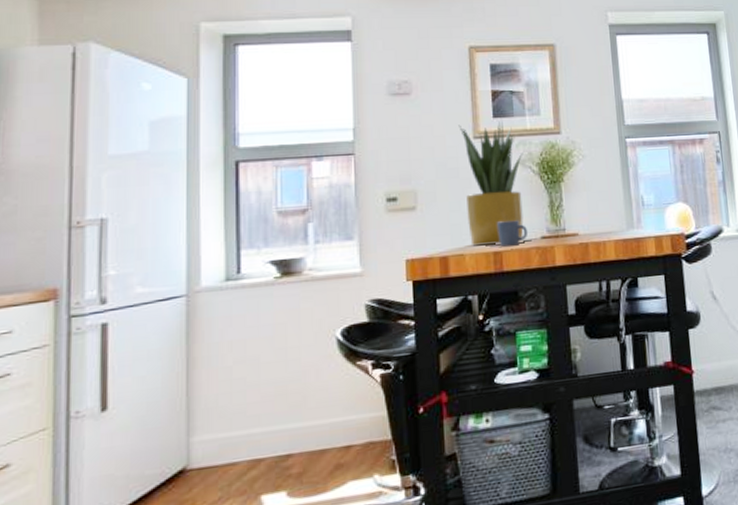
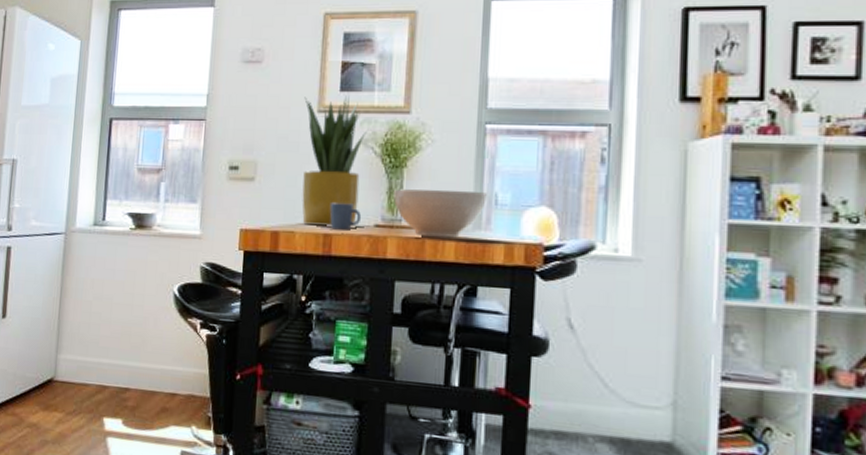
bowl: none [555,196,635,241] -> present [393,189,487,238]

